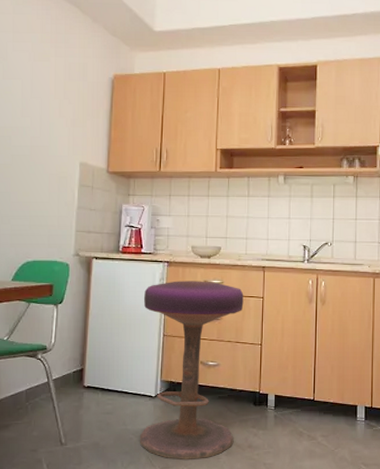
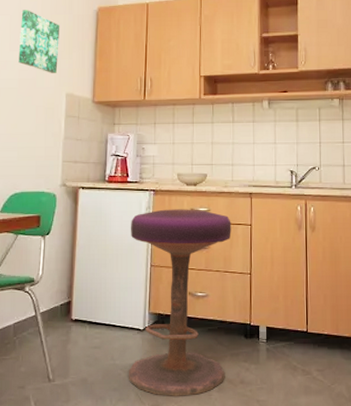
wall art: none [30,74,74,141] -> present [18,10,60,73]

